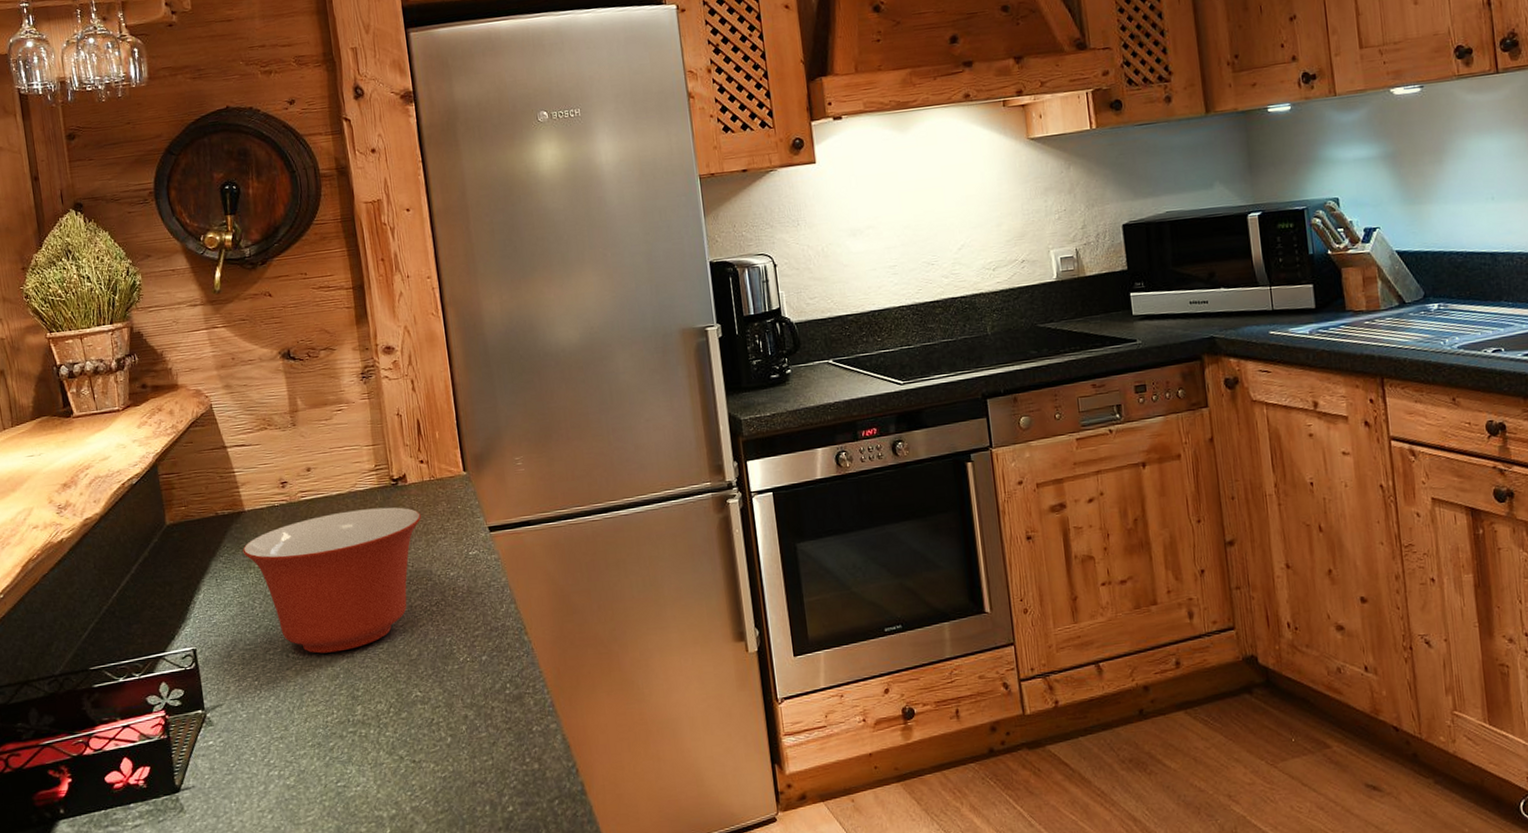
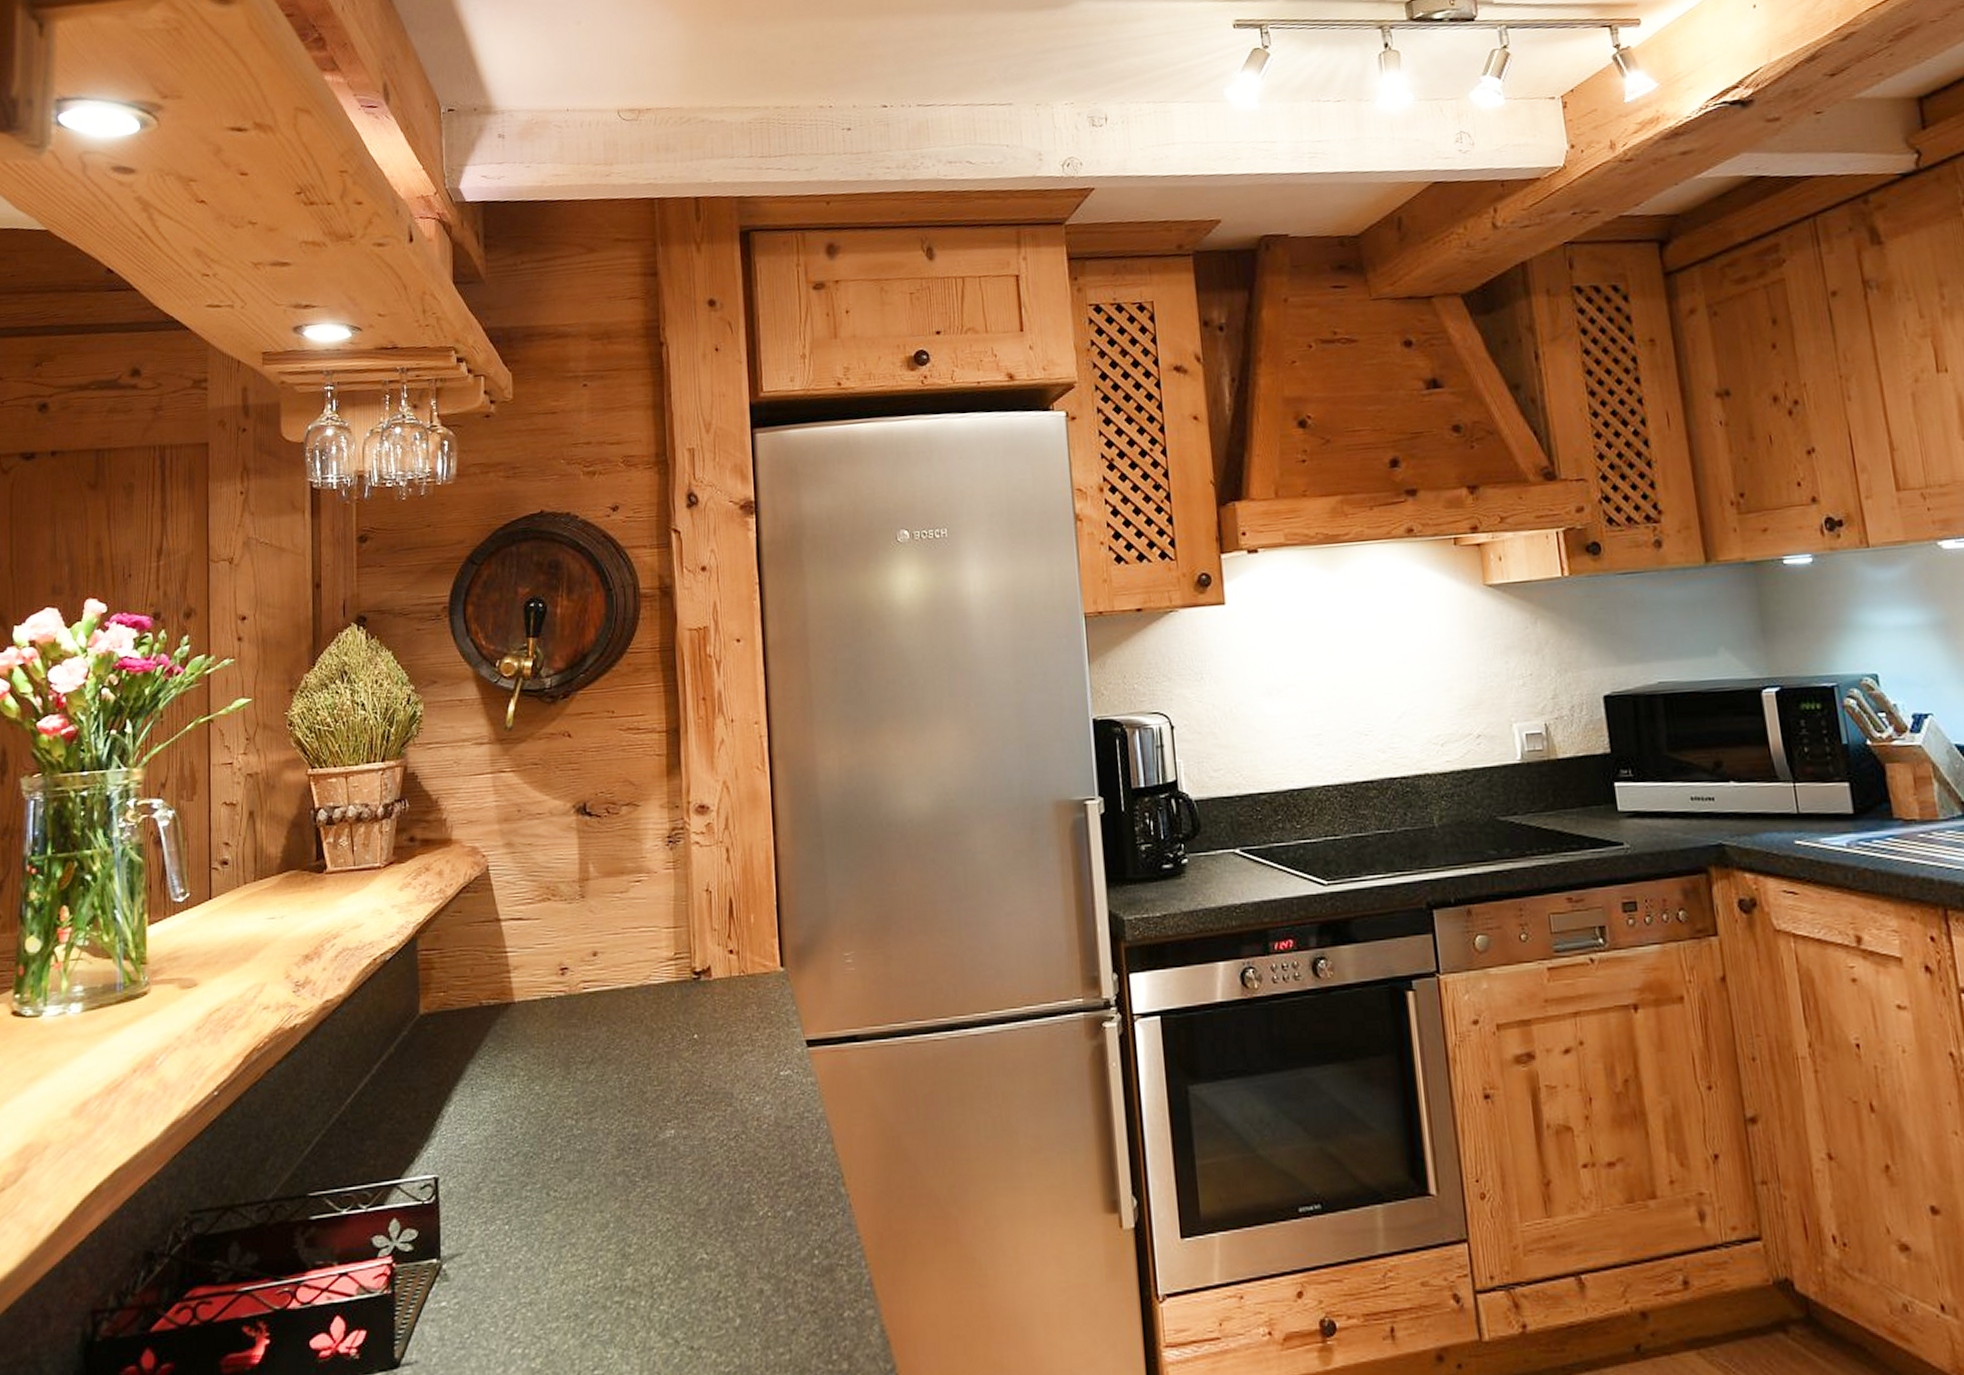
mixing bowl: present [242,507,421,654] -> none [507,1007,725,1194]

